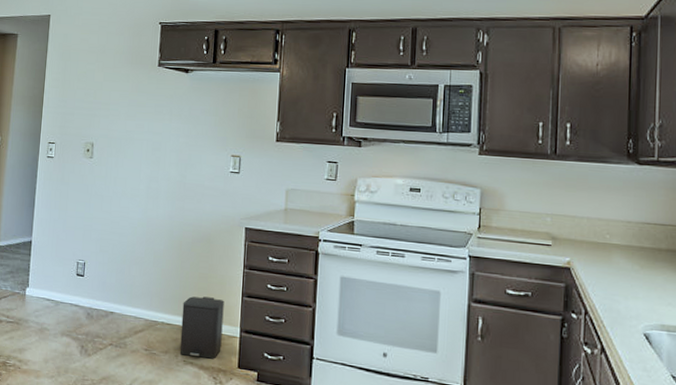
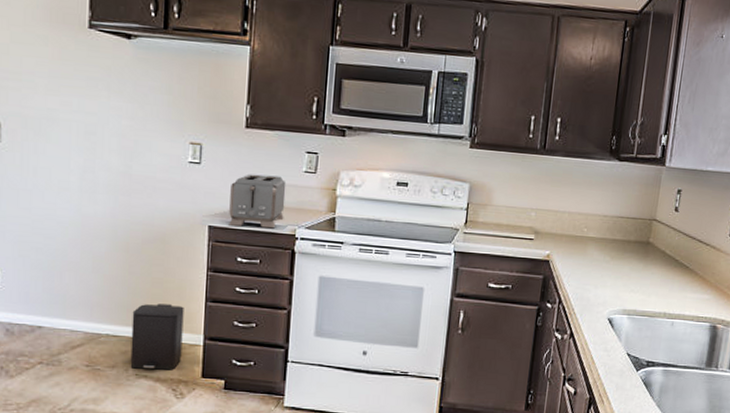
toaster: none [262,181,311,231] -> present [228,174,287,229]

